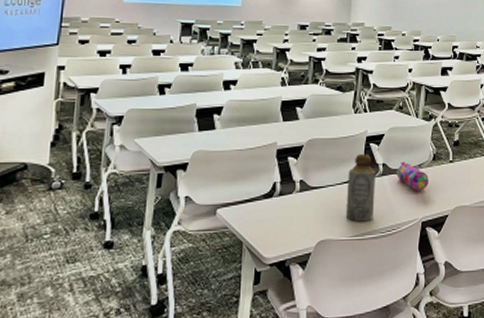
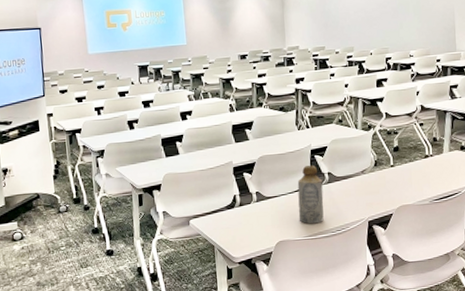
pencil case: present [394,162,428,192] -> none [339,170,372,195]

